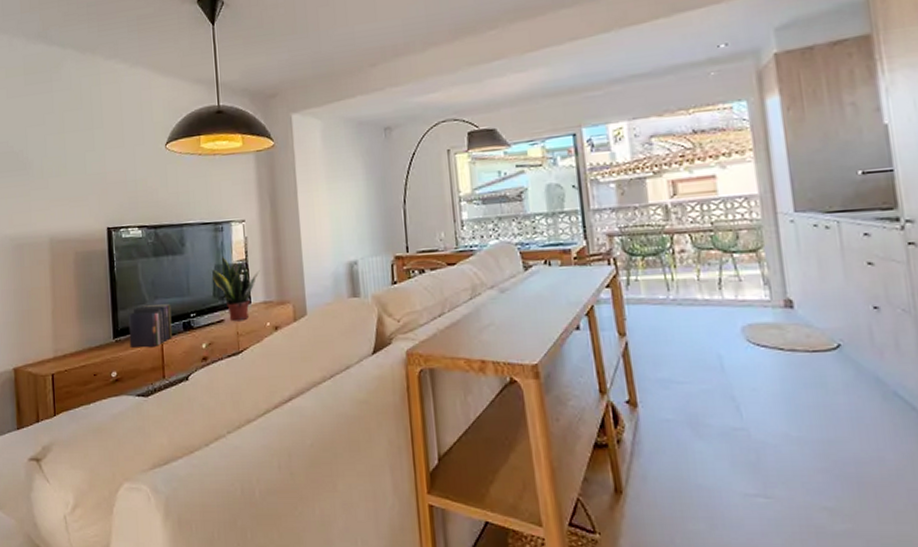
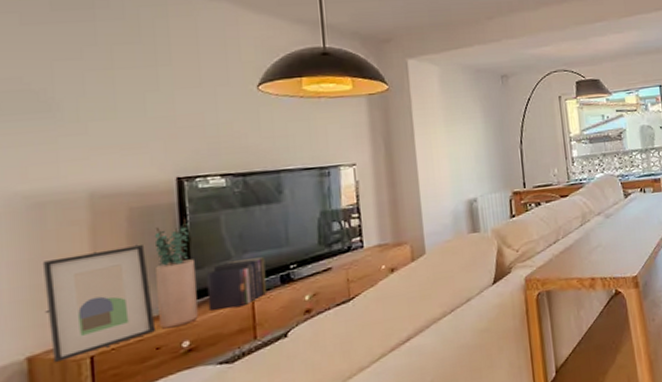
picture frame: none [22,284,93,376] -> present [42,244,155,363]
vase: none [92,265,122,359] -> present [154,219,198,329]
potted plant: present [212,257,260,322] -> none [317,202,374,269]

